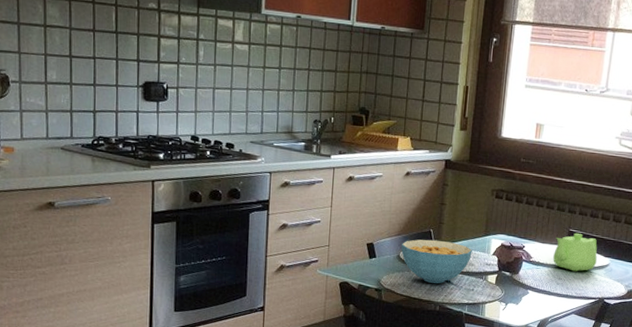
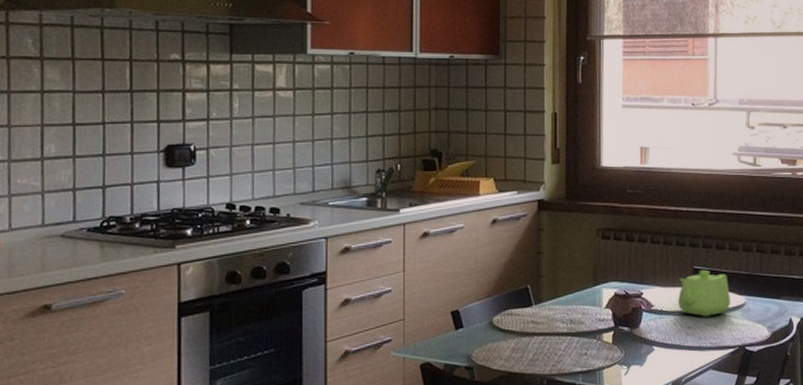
cereal bowl: present [401,239,472,284] -> none [493,297,580,351]

